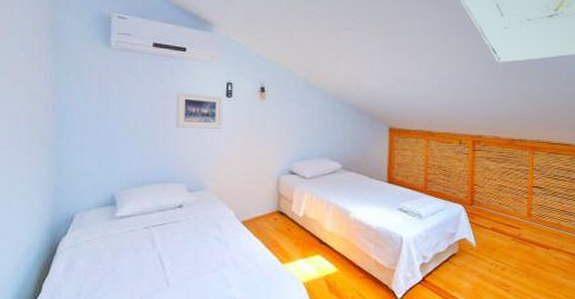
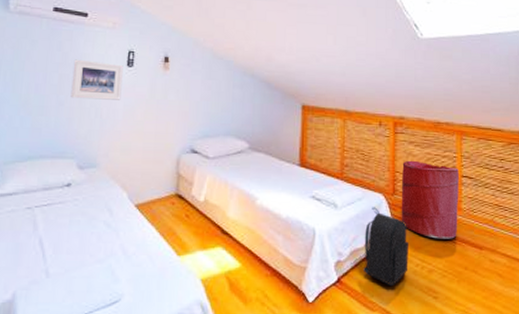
backpack: none [445,216,484,283] -> present [363,207,408,287]
laundry hamper: none [478,174,530,242] -> present [401,160,459,239]

